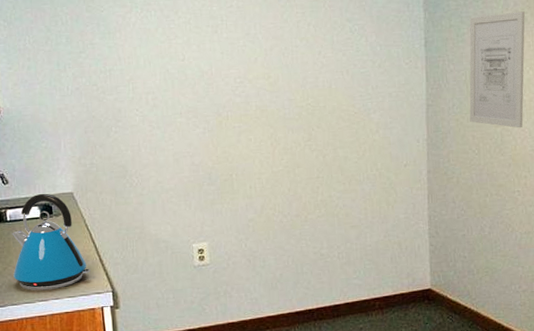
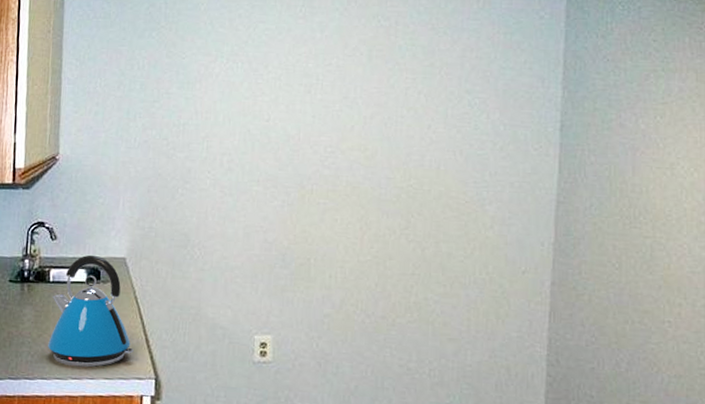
wall art: present [469,11,525,128] -> none [611,99,692,243]

